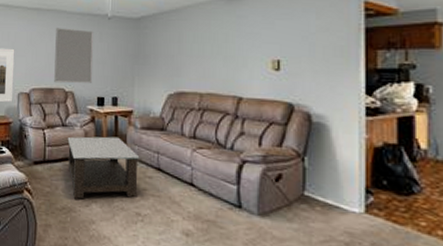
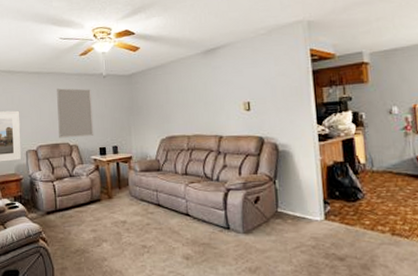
coffee table: present [67,136,140,199] -> none [75,181,142,241]

